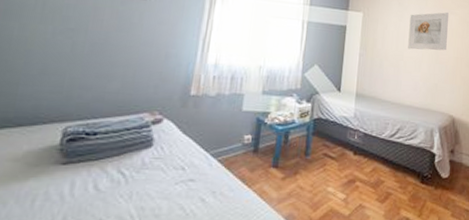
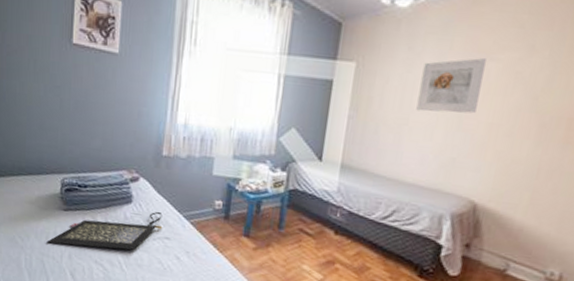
clutch bag: none [32,154,188,207] -> present [46,212,163,250]

